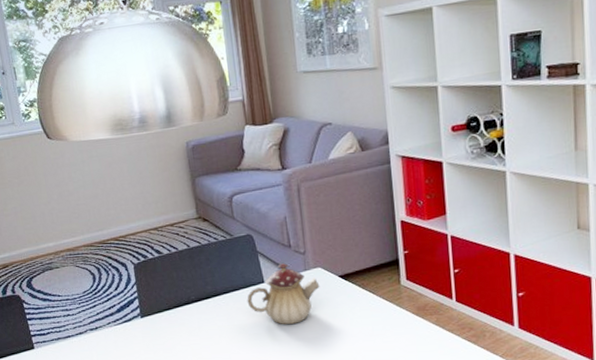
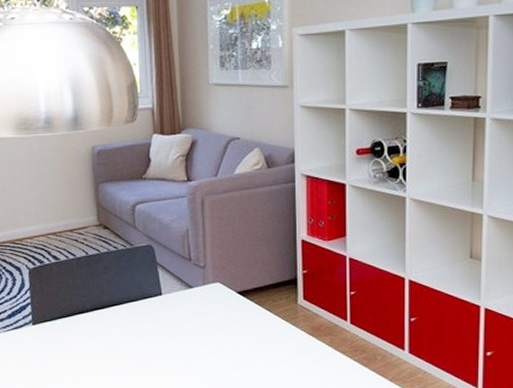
teapot: present [247,263,320,325] -> none [143,276,218,339]

